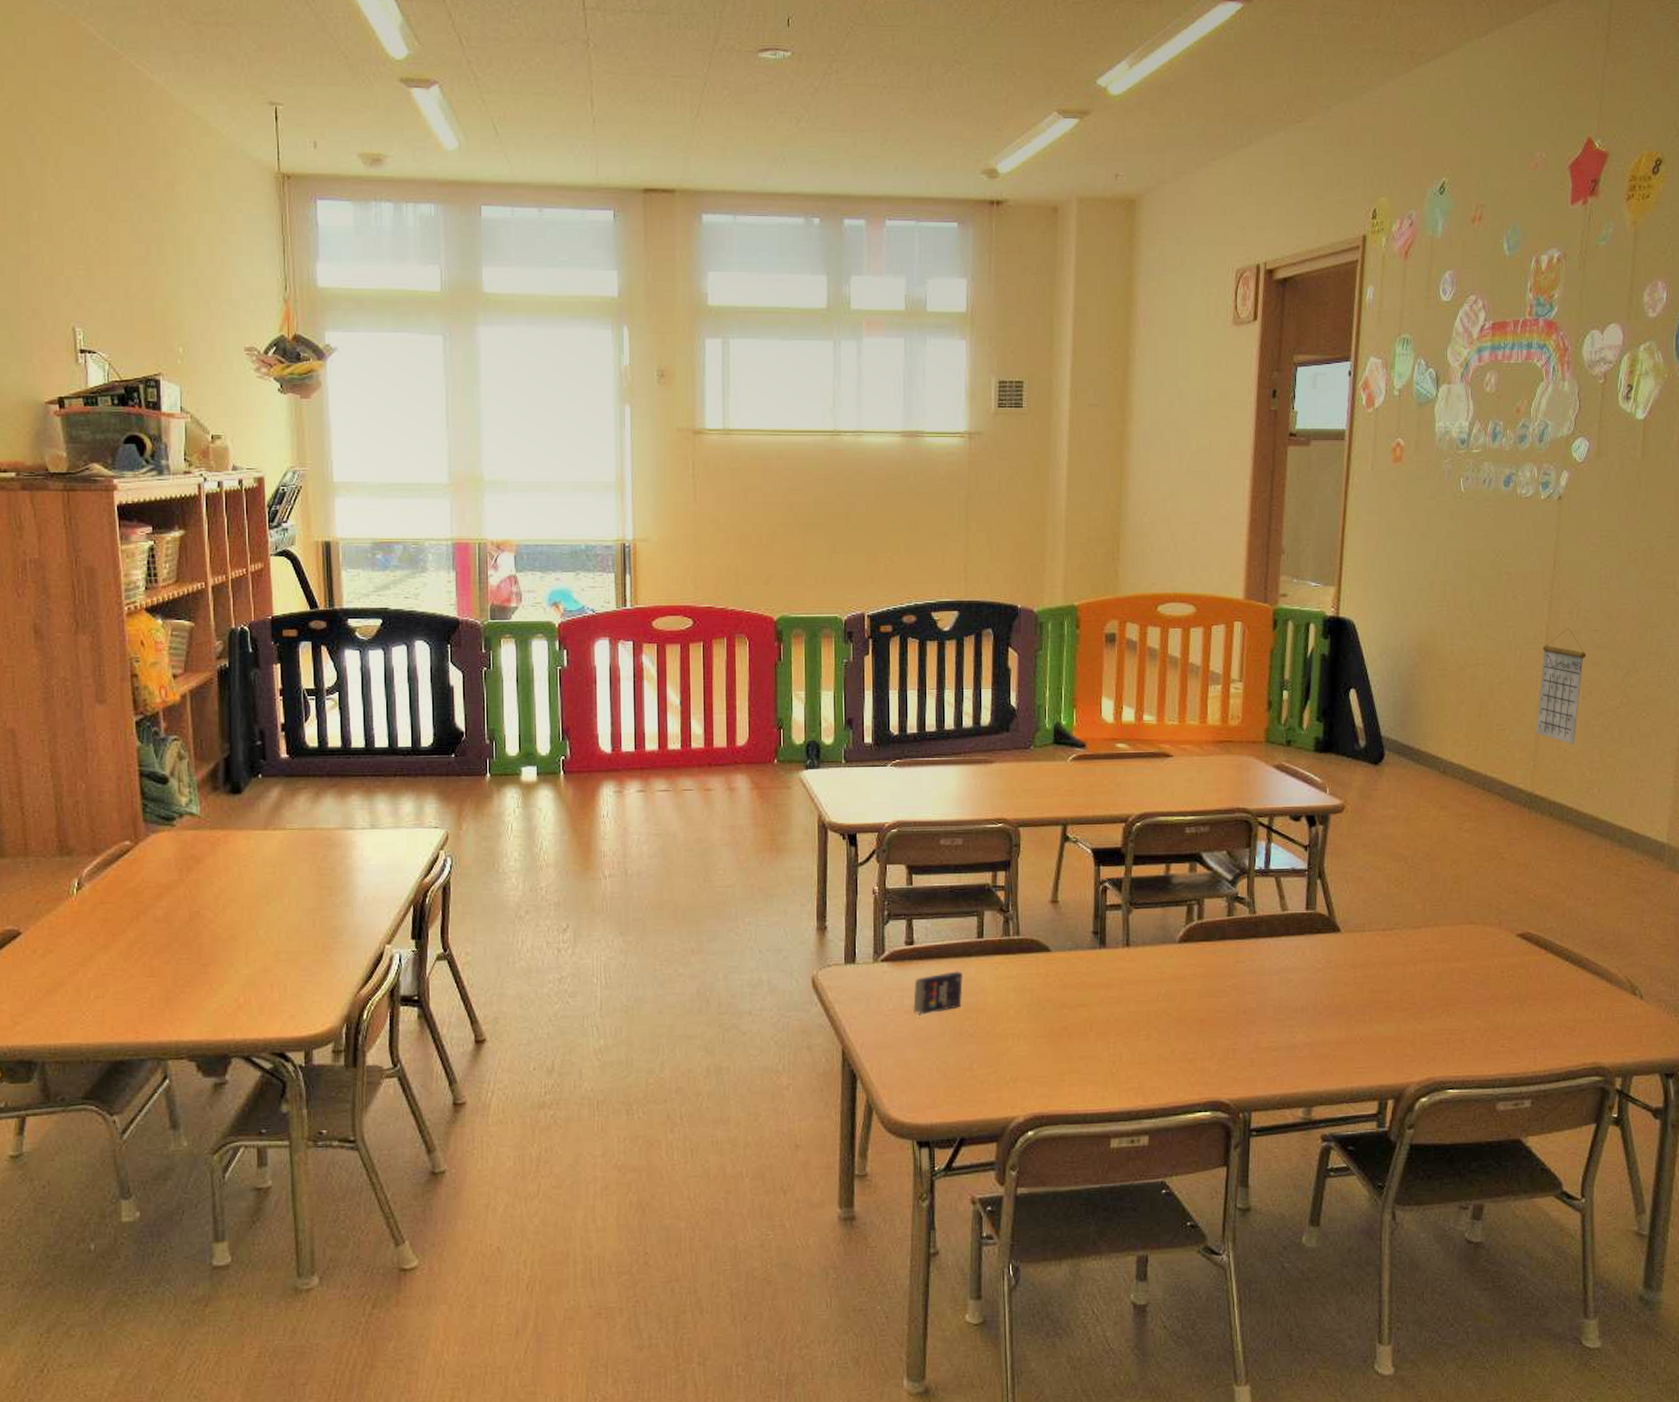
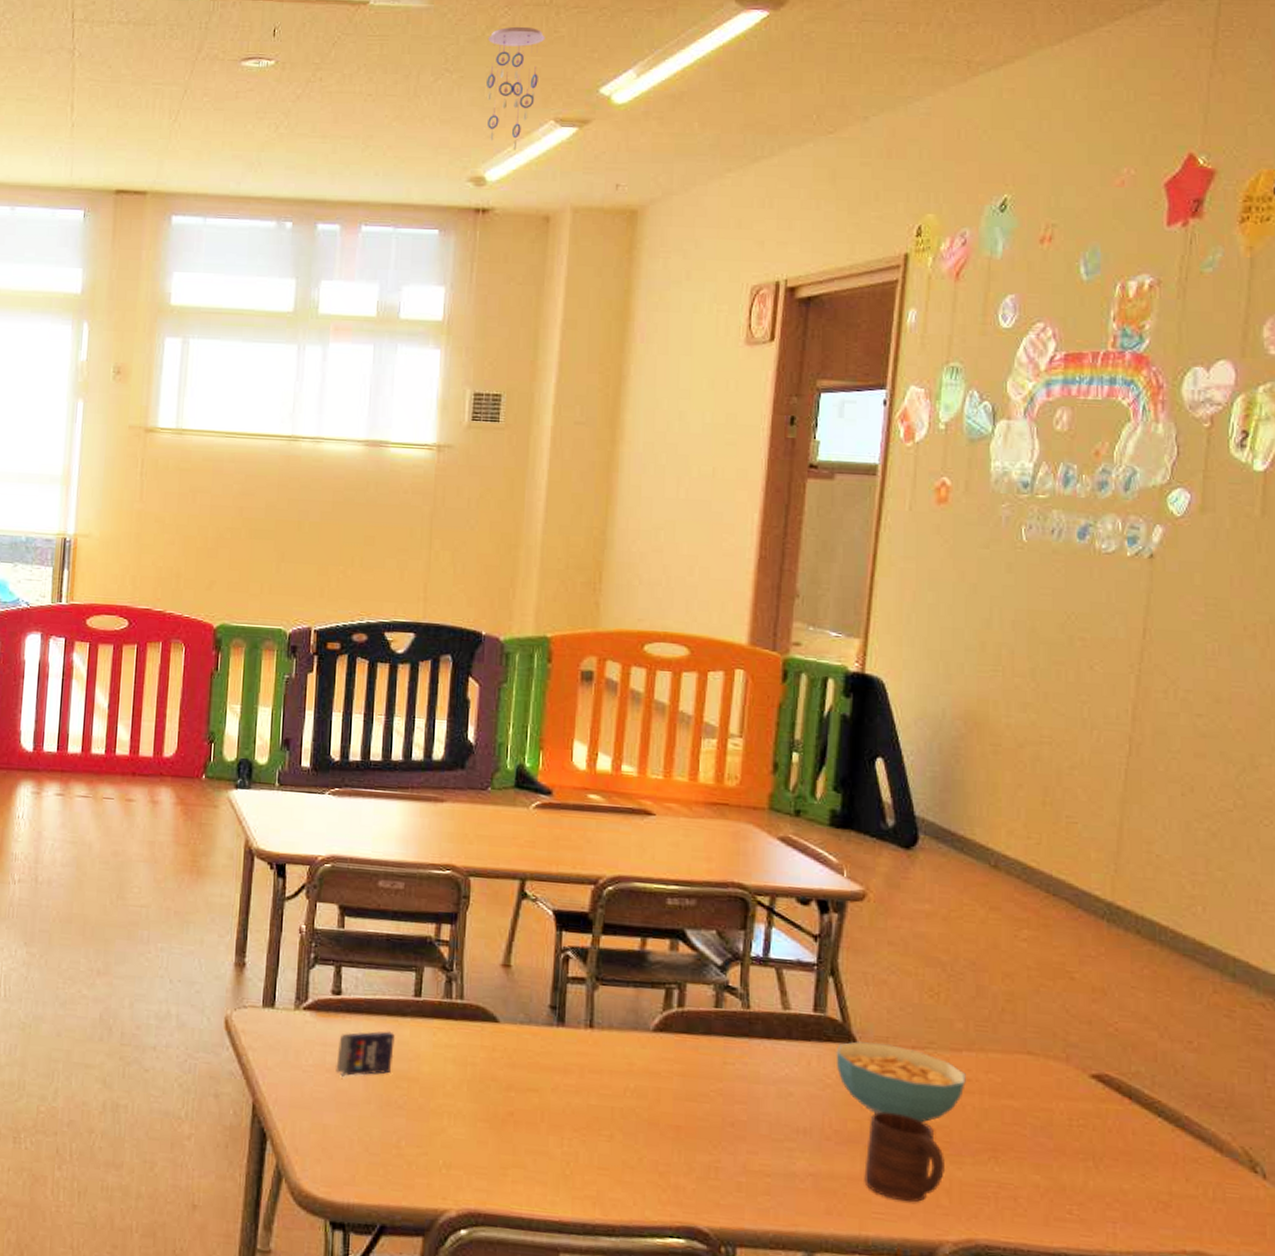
ceiling mobile: none [992,17,1045,142] -> present [487,26,545,150]
cereal bowl: none [1324,928,1424,990] -> present [836,1041,966,1123]
cup: none [1348,985,1409,1056] -> present [864,1111,944,1203]
calendar: present [1536,627,1586,744] -> none [1118,708,1187,849]

